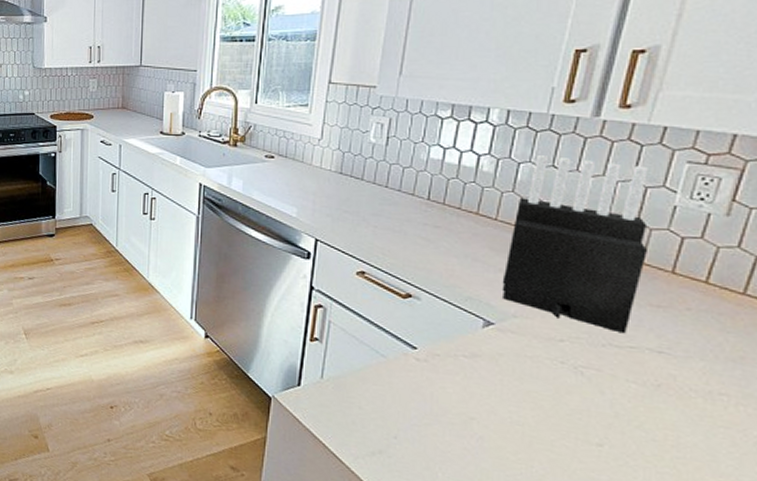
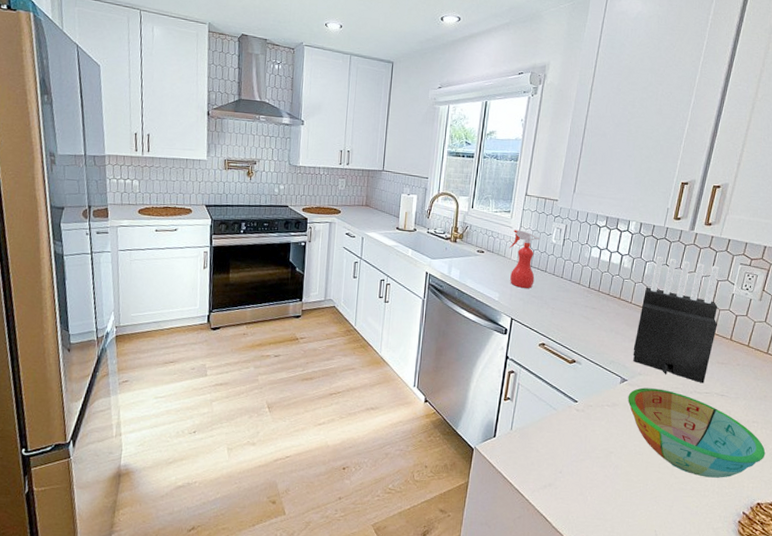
spray bottle: none [309,128,353,201] -> present [509,230,541,288]
bowl: none [496,334,746,471] -> present [628,387,766,478]

